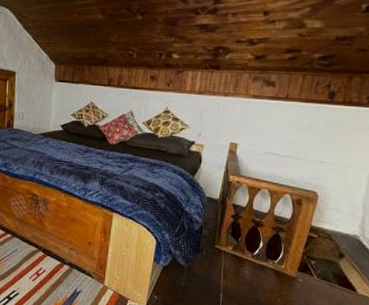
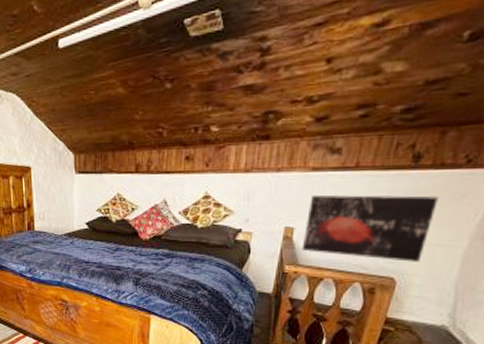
wall art: none [243,117,349,180] -> present [301,194,439,262]

